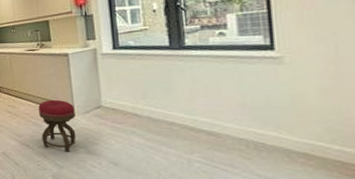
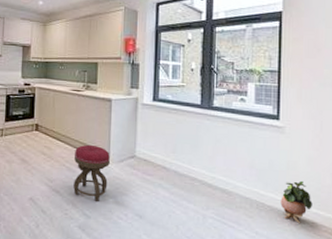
potted plant: none [286,114,334,164] -> present [280,180,312,224]

